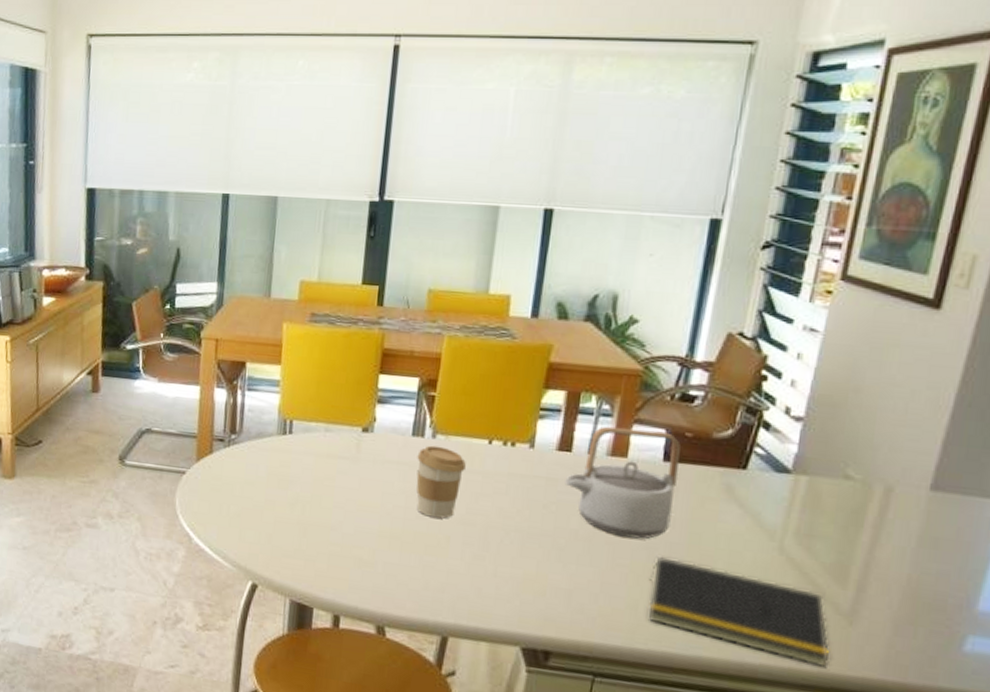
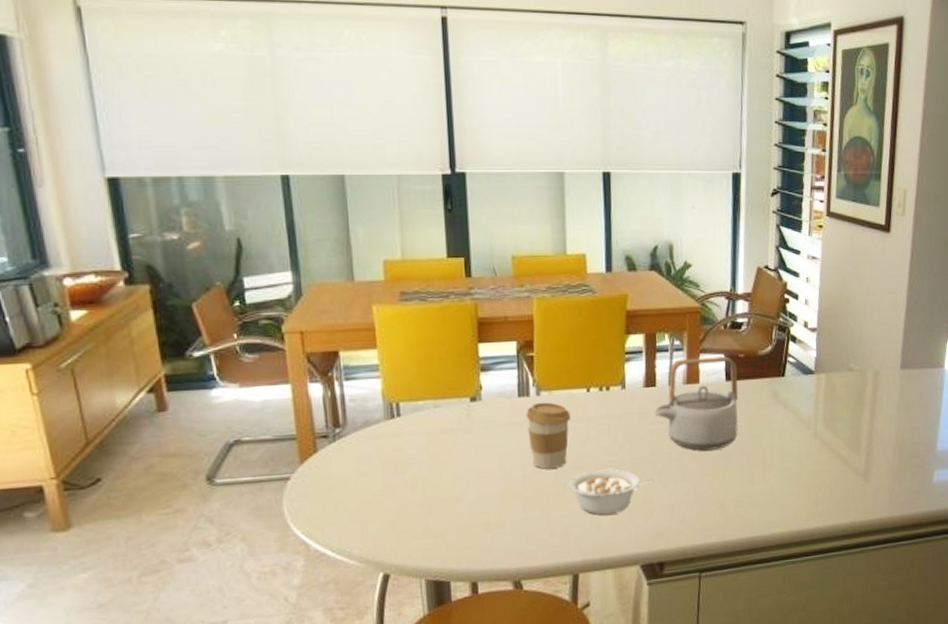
legume: none [451,529,552,583] -> present [568,469,653,515]
notepad: present [648,556,831,668] -> none [729,459,857,519]

